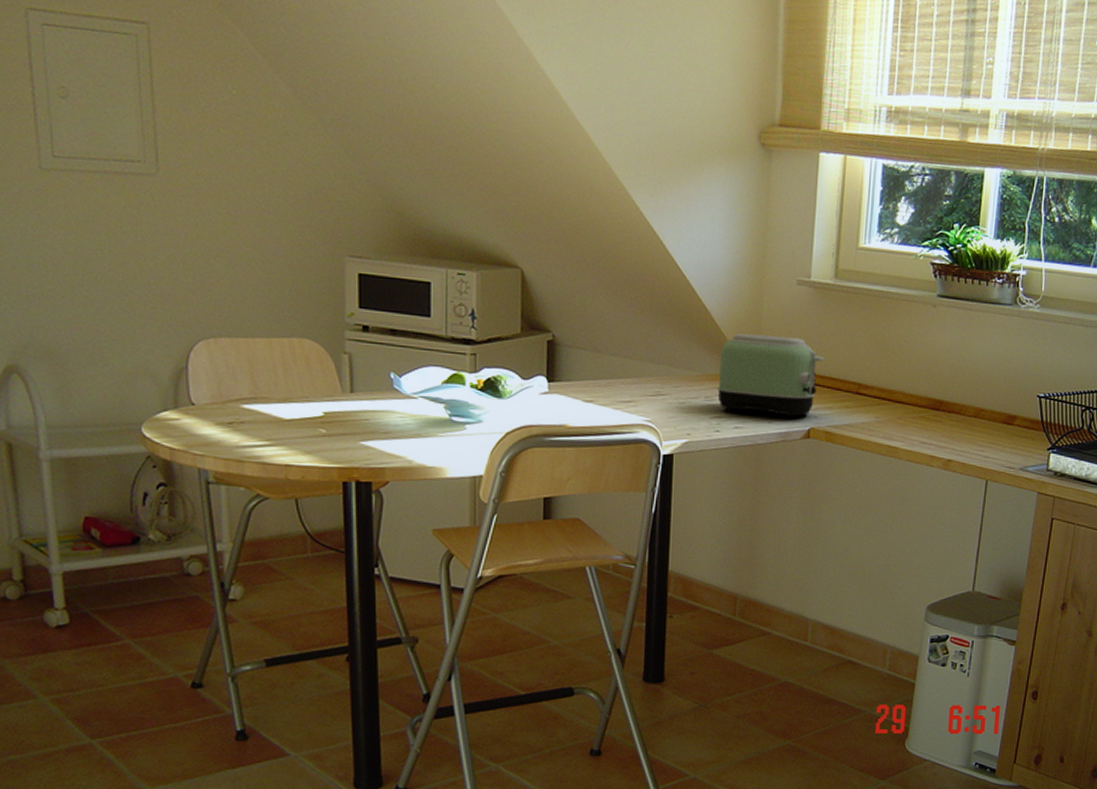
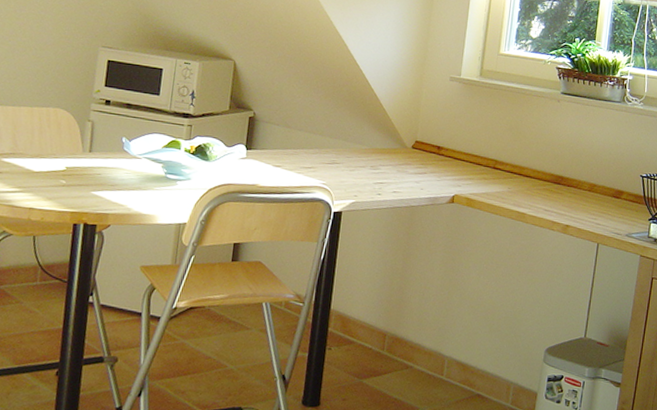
toaster: present [717,333,825,418] -> none [381,116,469,186]

